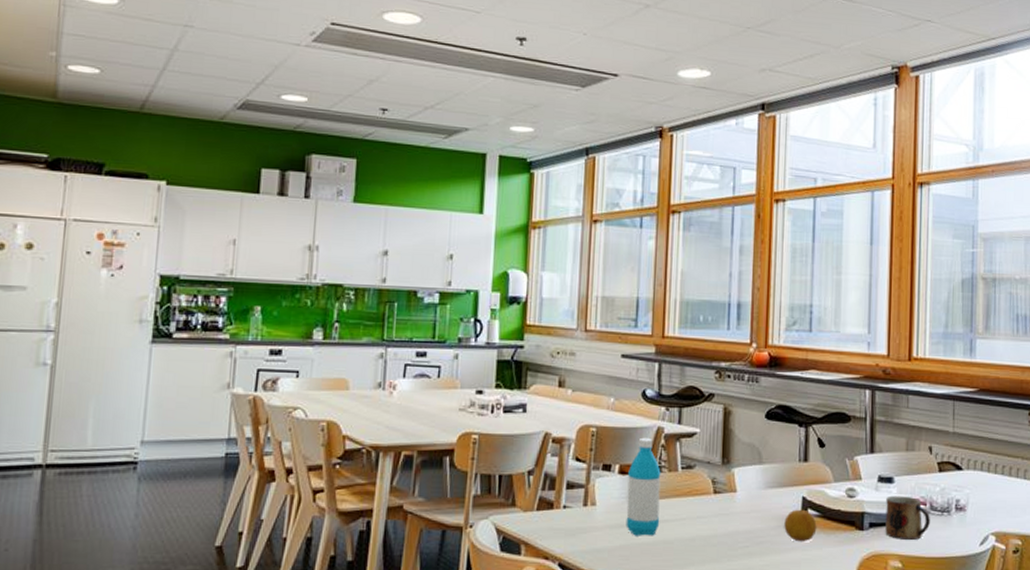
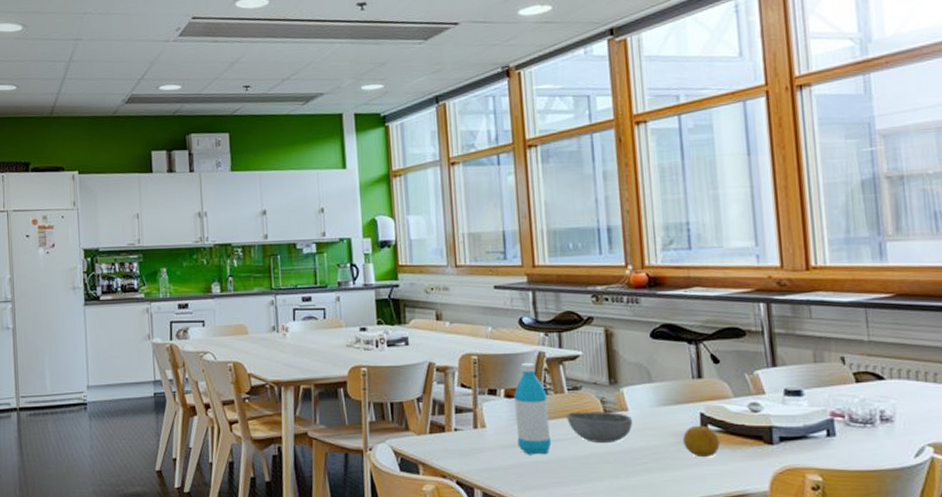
bowl: none [677,492,740,526] -> present [566,411,633,444]
mug: present [885,495,930,540] -> none [796,408,851,453]

